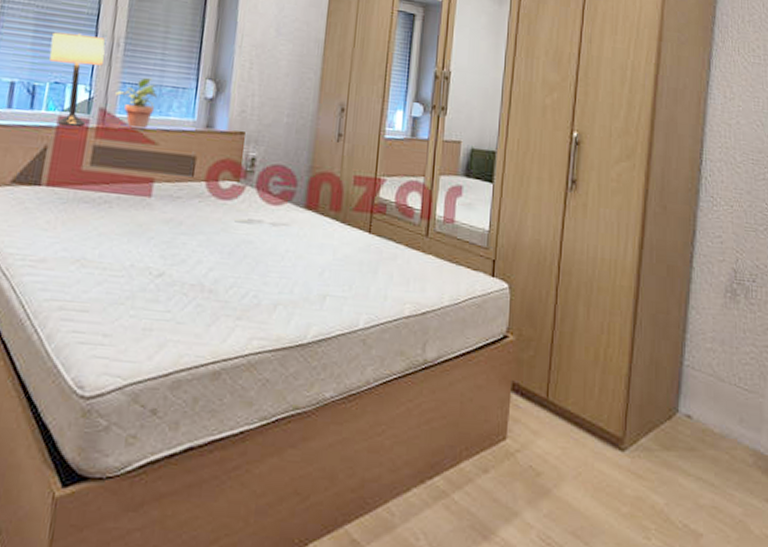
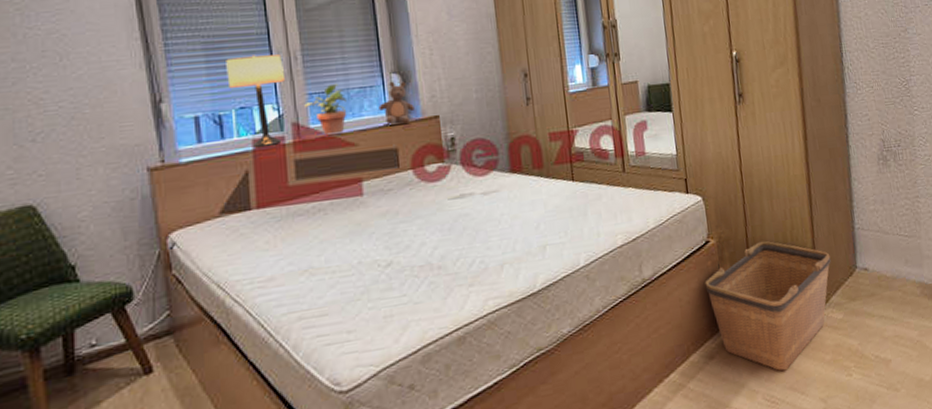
teddy bear: none [186,87,222,135] -> present [378,81,415,125]
bicycle basket: none [493,351,648,511] -> present [705,241,831,371]

